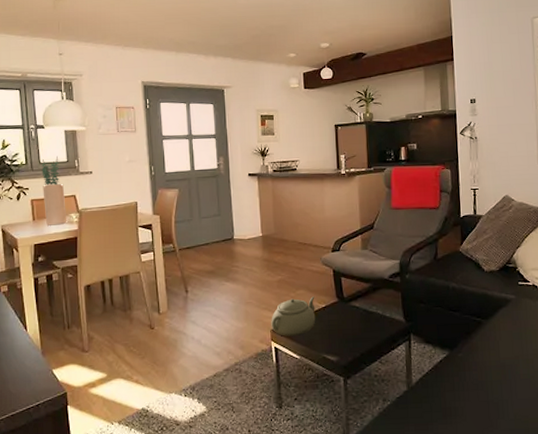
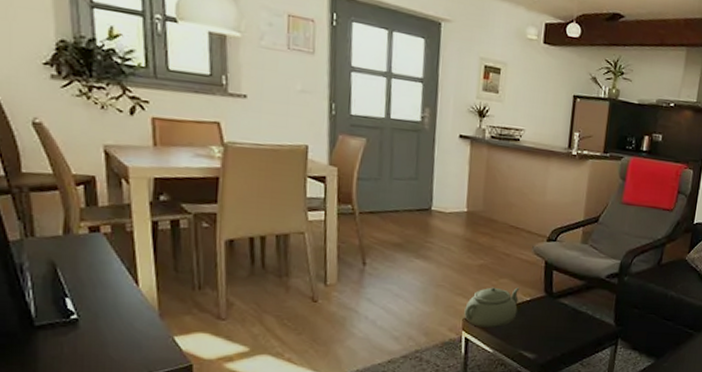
vase: present [41,155,67,226] -> none [170,64,206,158]

